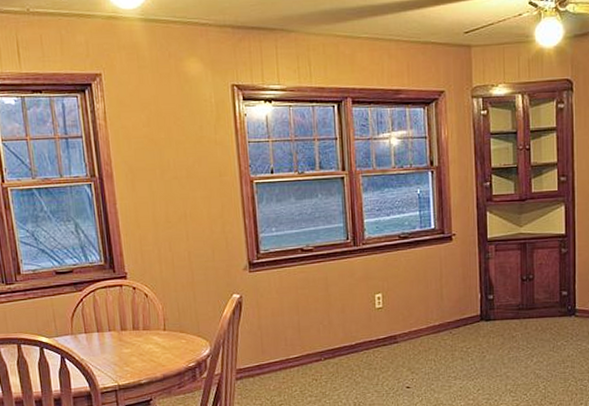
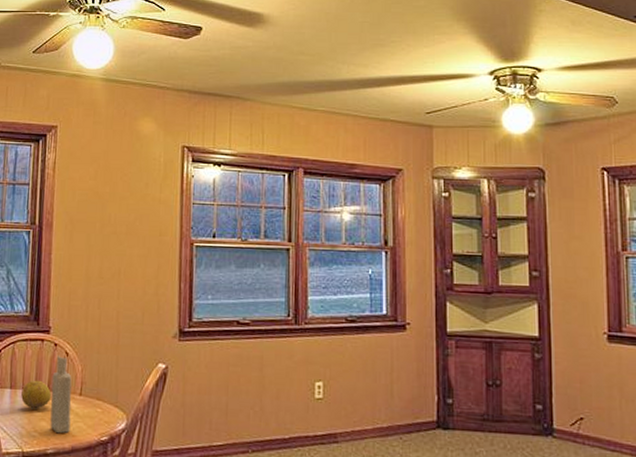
fruit: none [108,321,138,348] -> present [21,380,52,409]
bottle: none [135,297,159,366] -> present [50,354,72,434]

